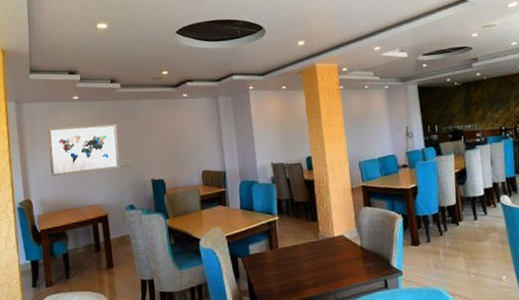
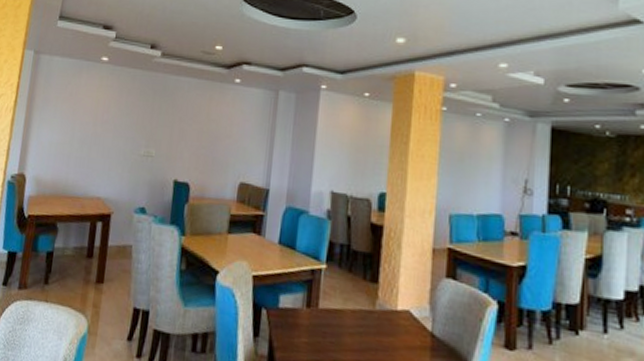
wall art: present [47,124,120,177] -> none [55,90,147,157]

